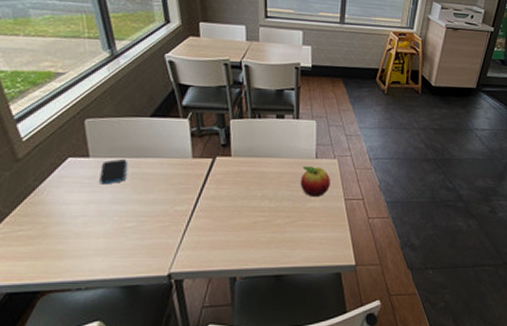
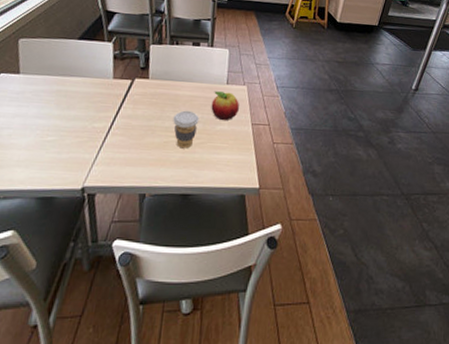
smartphone: present [99,159,127,185] -> none [26,77,54,100]
coffee cup: none [260,188,288,228] -> present [173,110,199,149]

